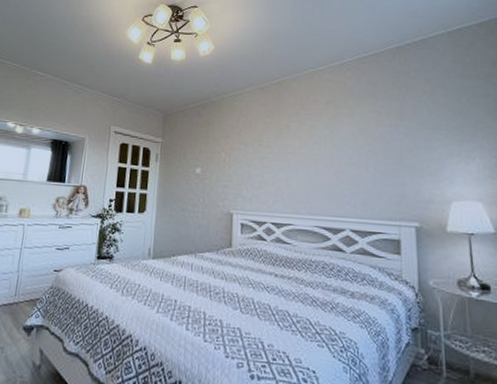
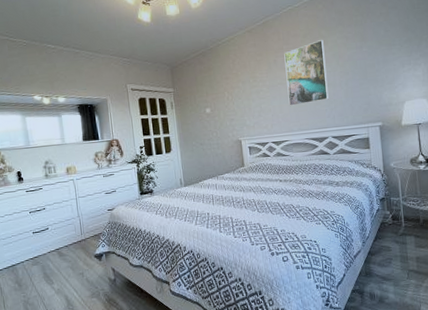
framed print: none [298,110,350,183] -> present [284,40,329,106]

